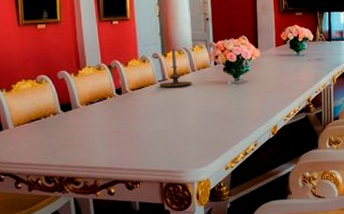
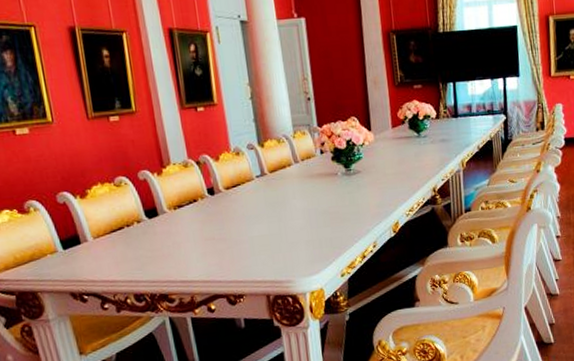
candle holder: present [159,49,192,88] -> none [258,137,296,184]

